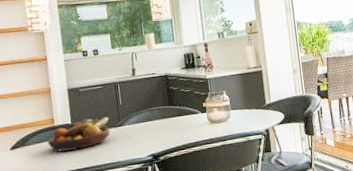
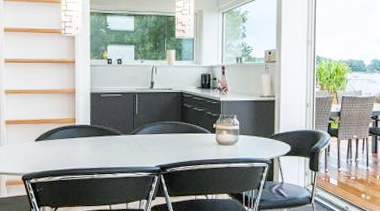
fruit bowl: present [48,117,111,152] -> none [68,123,125,150]

